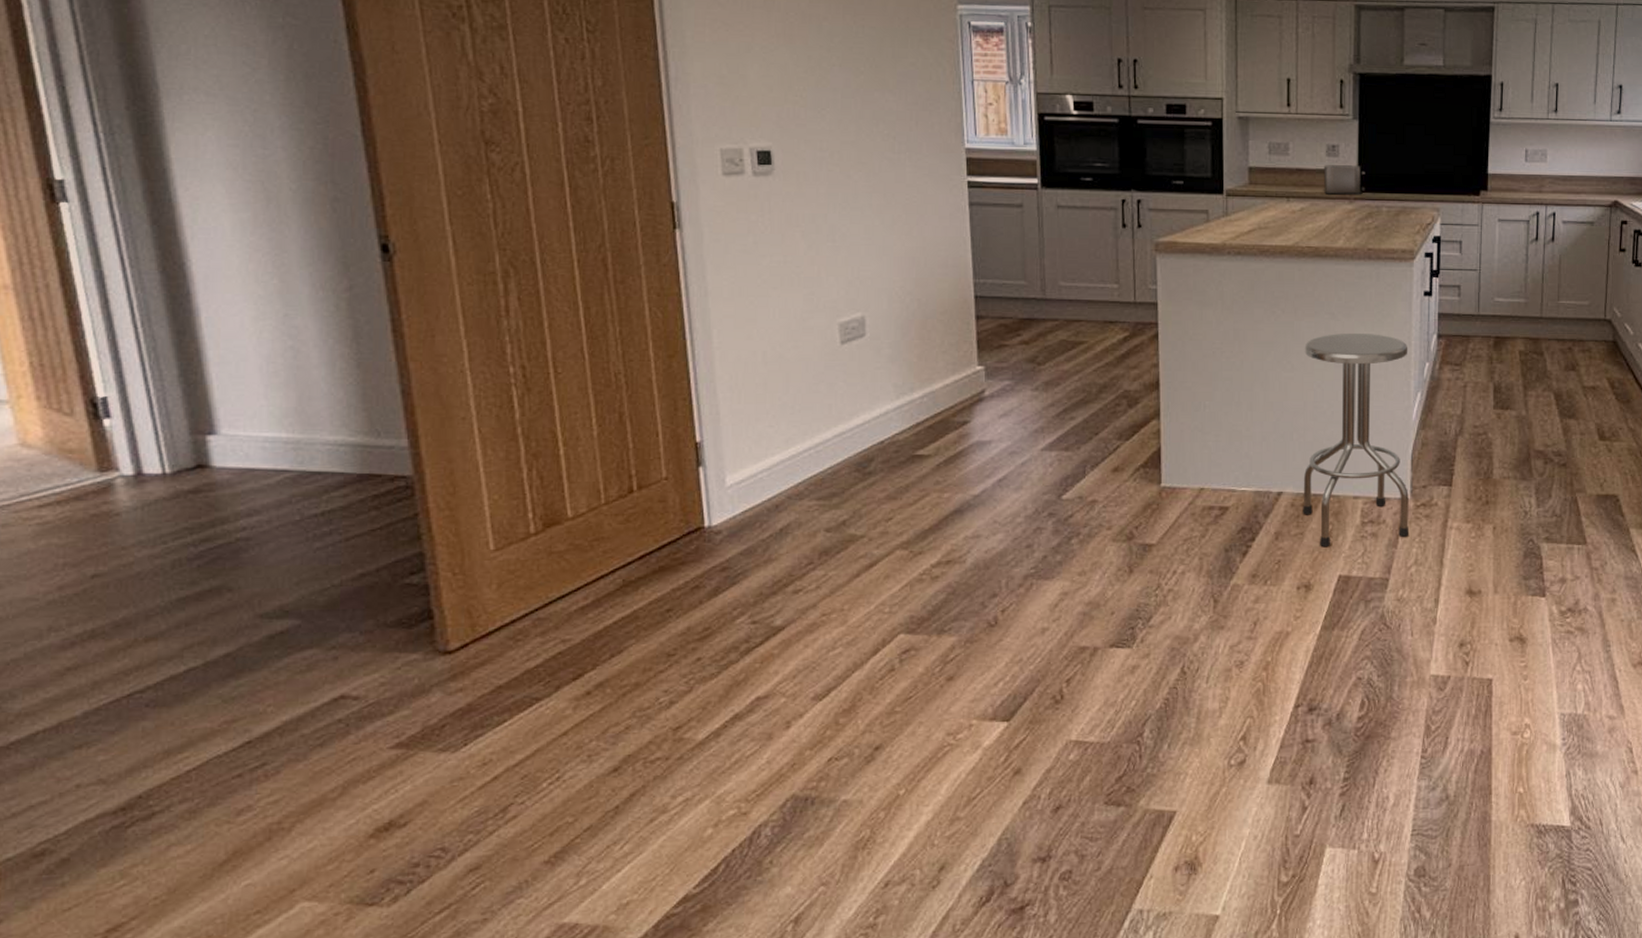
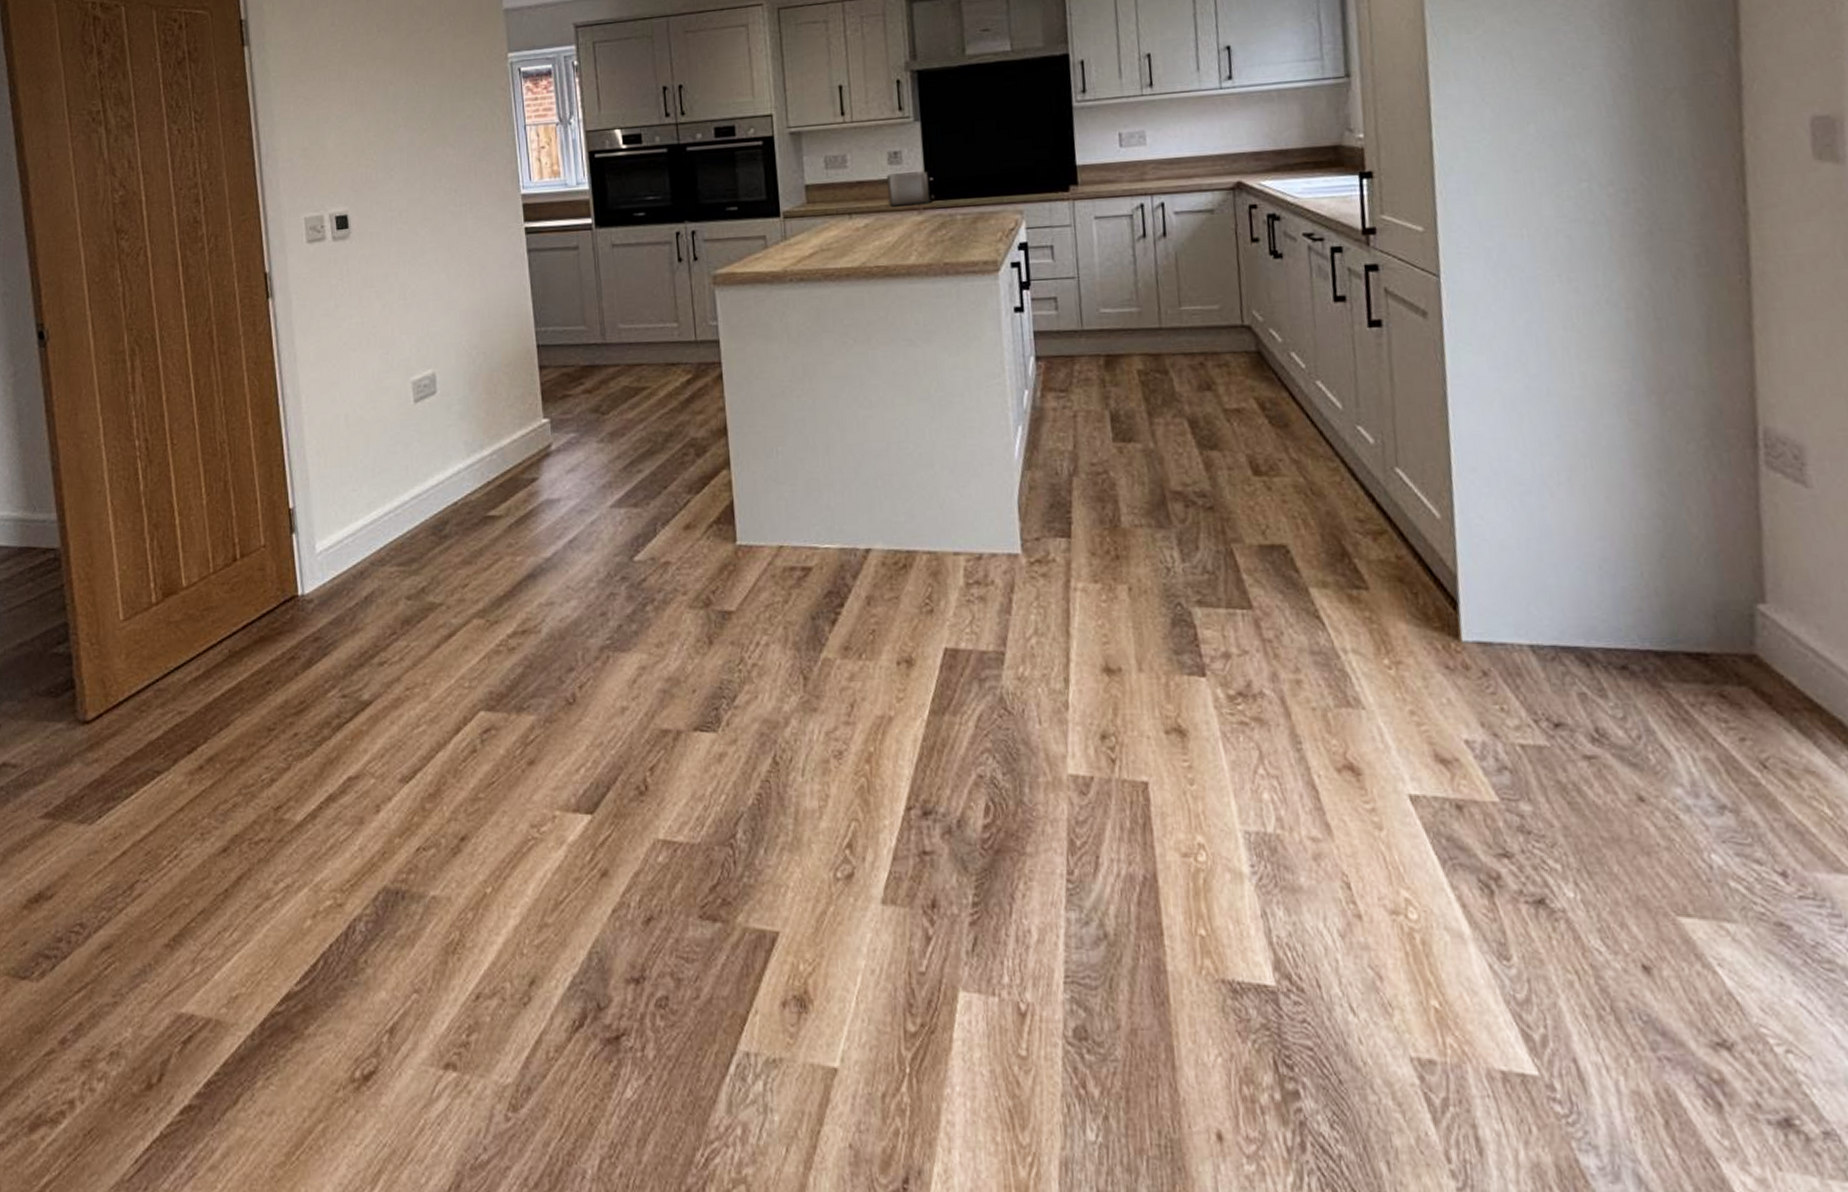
bar stool: present [1303,334,1410,548] -> none [882,360,1025,614]

